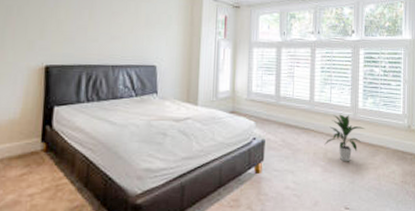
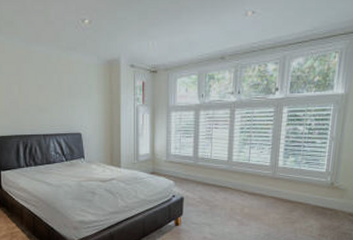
indoor plant: present [324,114,365,162] -> none [241,173,284,217]

